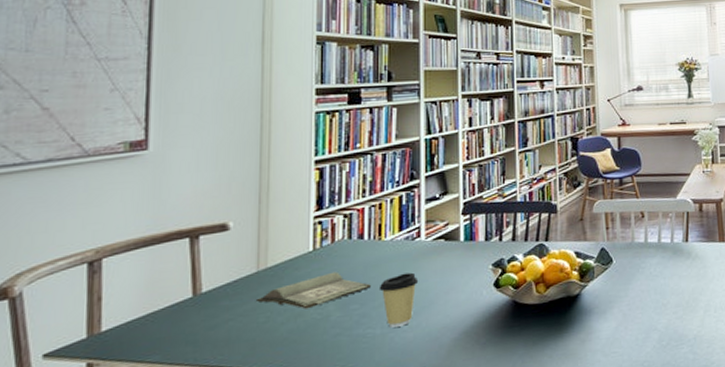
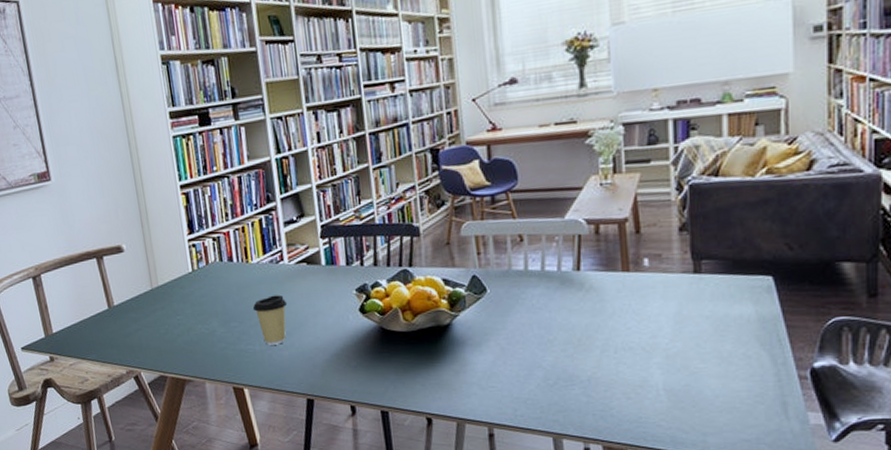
hardback book: present [255,271,372,309] -> none [154,291,247,324]

